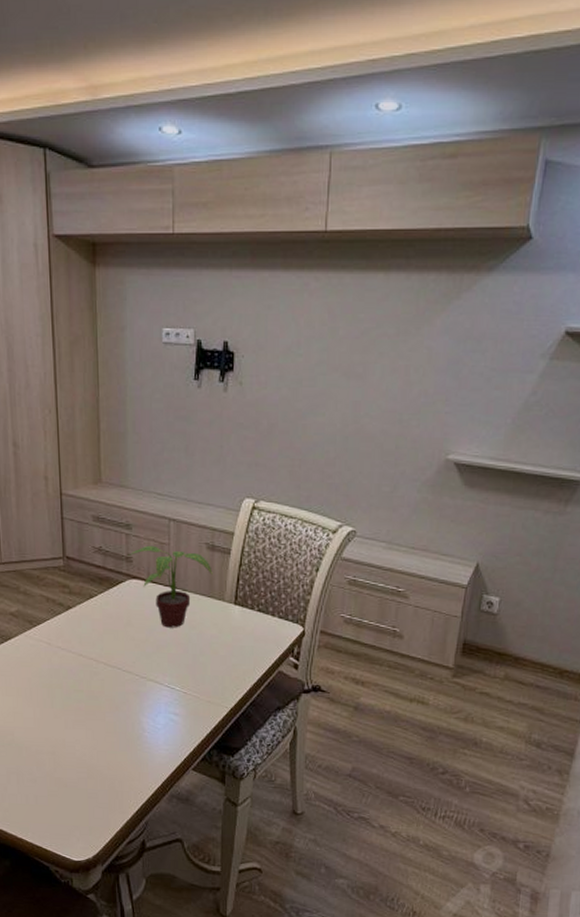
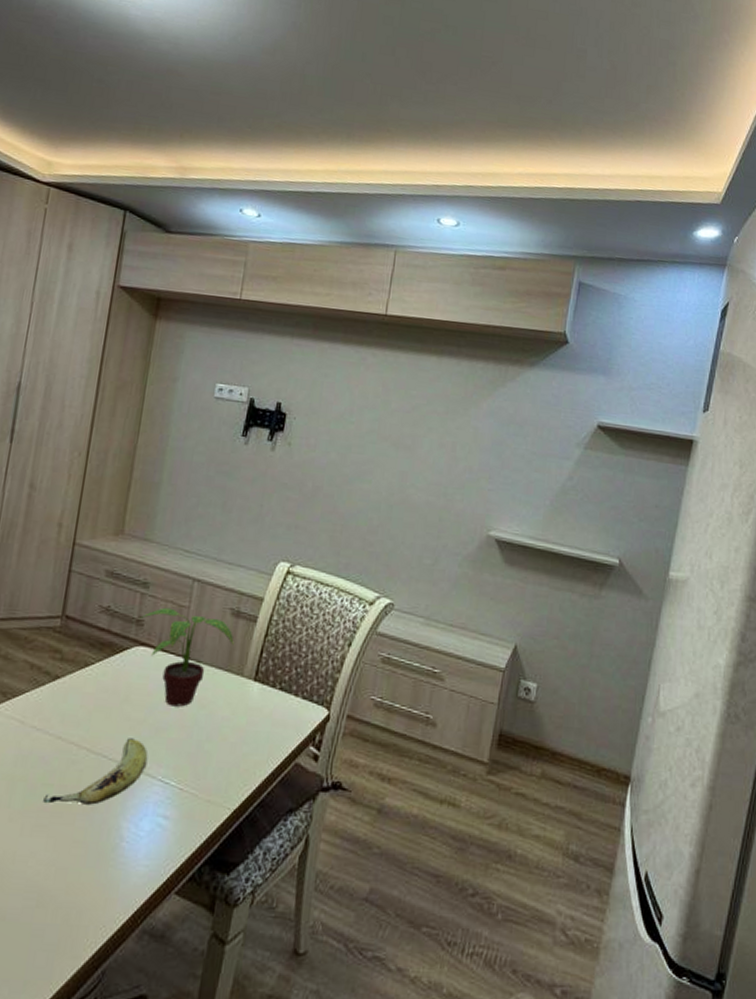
fruit: none [78,654,154,705] -> present [43,738,149,805]

